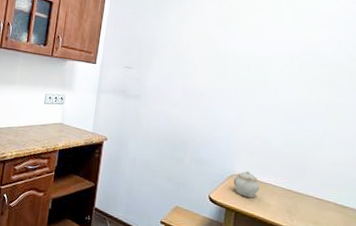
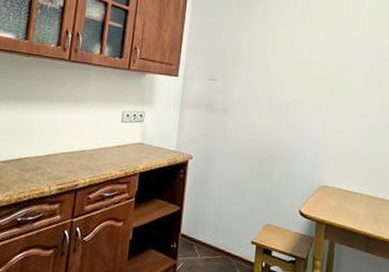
teapot: present [233,170,260,198] -> none [322,181,348,208]

